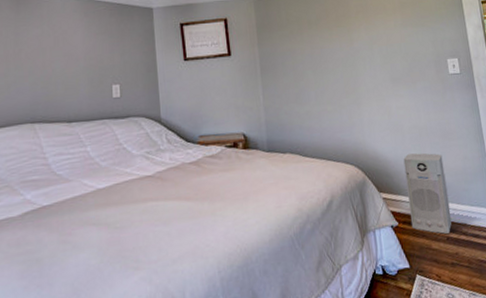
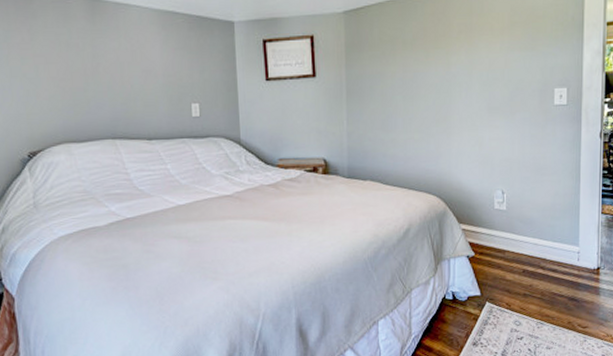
air purifier: present [403,153,452,235] -> none [488,186,532,268]

